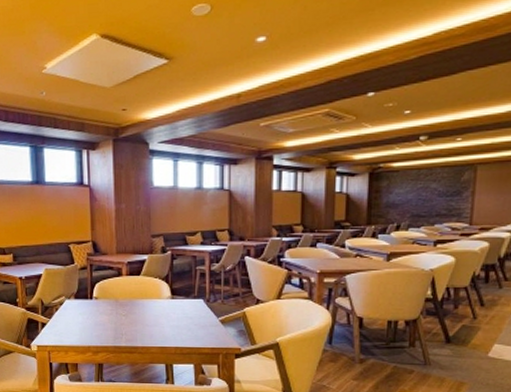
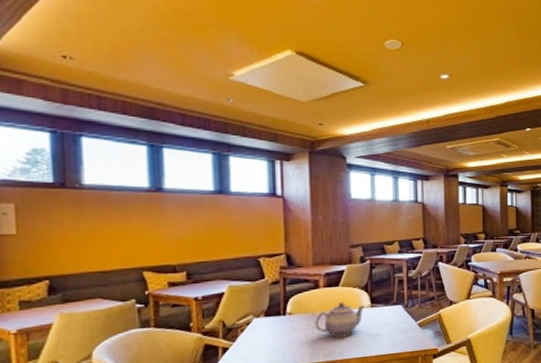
teapot: none [118,291,166,325] -> present [315,302,365,337]

